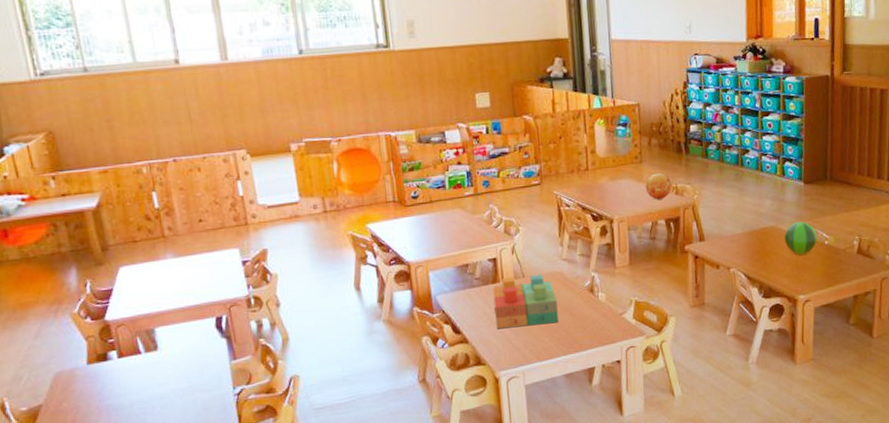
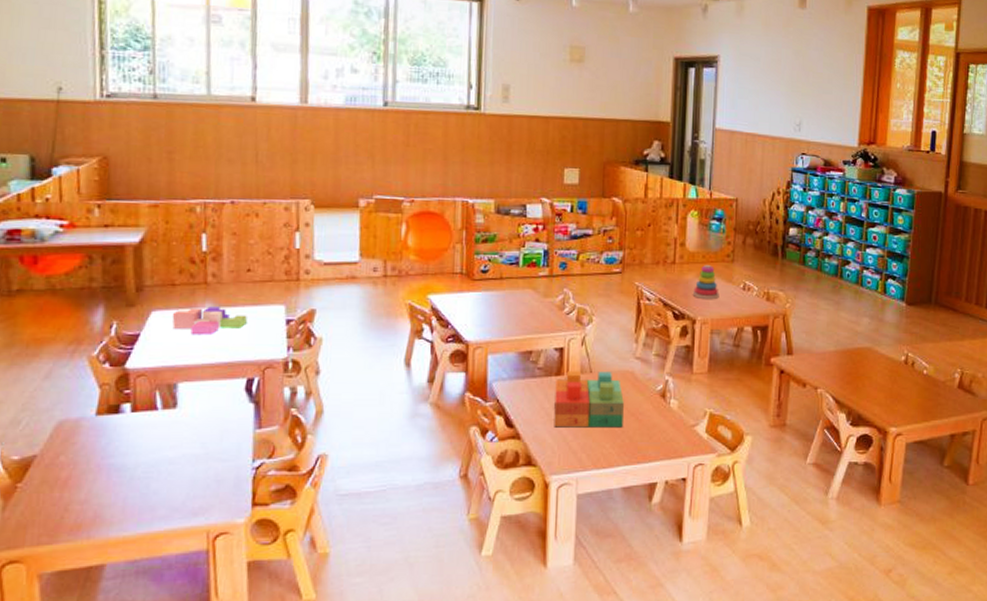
toy blocks: none [138,256,207,285] -> present [172,306,247,335]
stacking toy: none [607,168,632,201] -> present [692,265,719,300]
toy ball: present [645,172,673,200] -> none [734,275,764,304]
toy ball: present [784,221,818,255] -> none [879,345,916,382]

